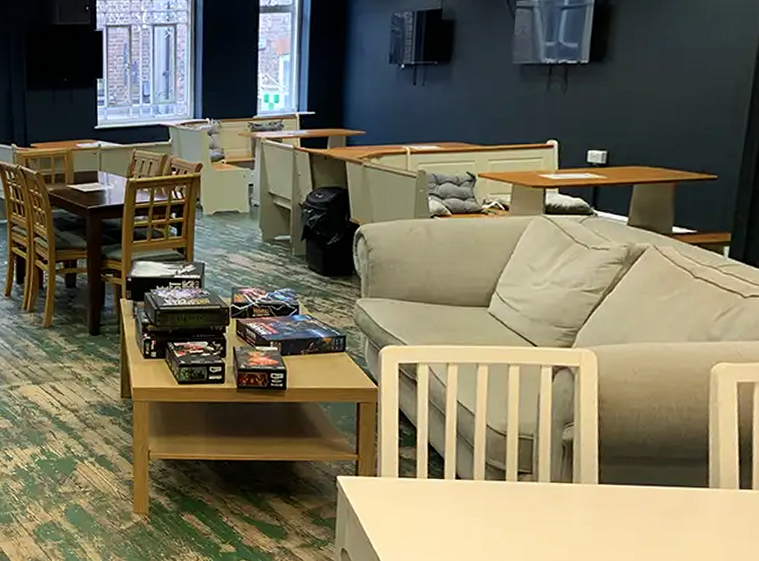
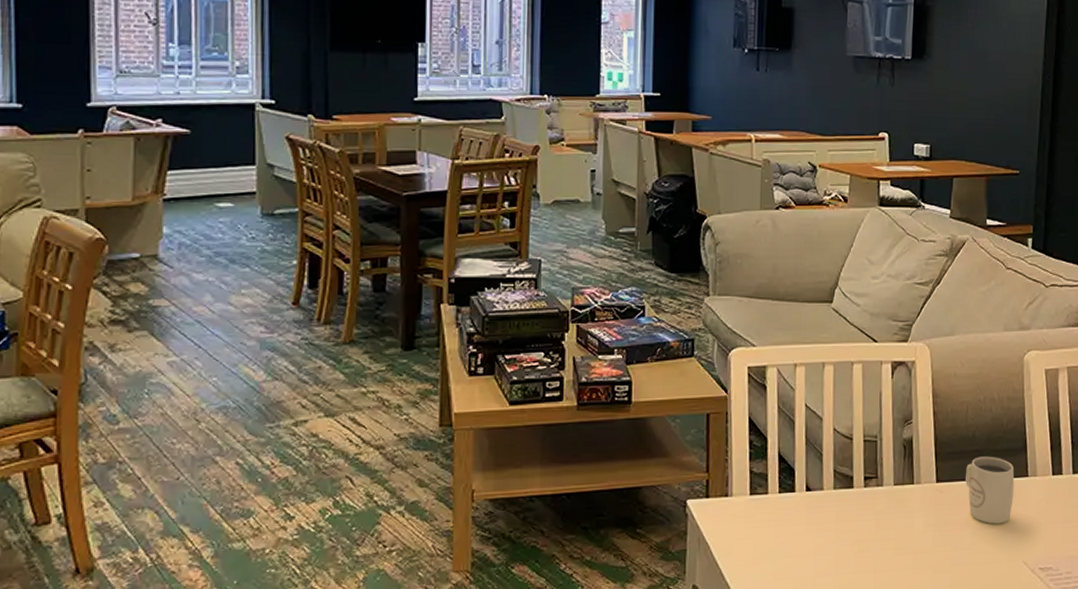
mug: none [632,463,692,530] -> present [966,456,1015,524]

